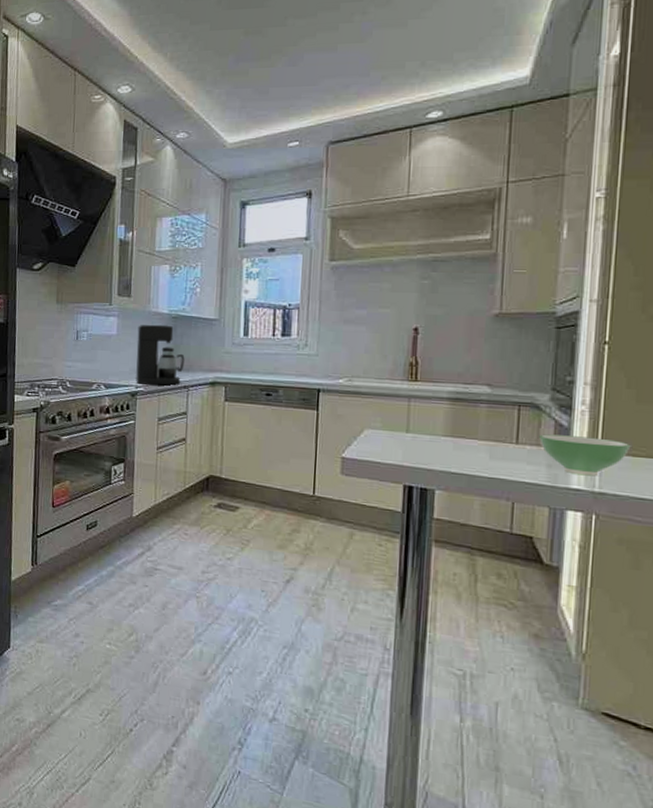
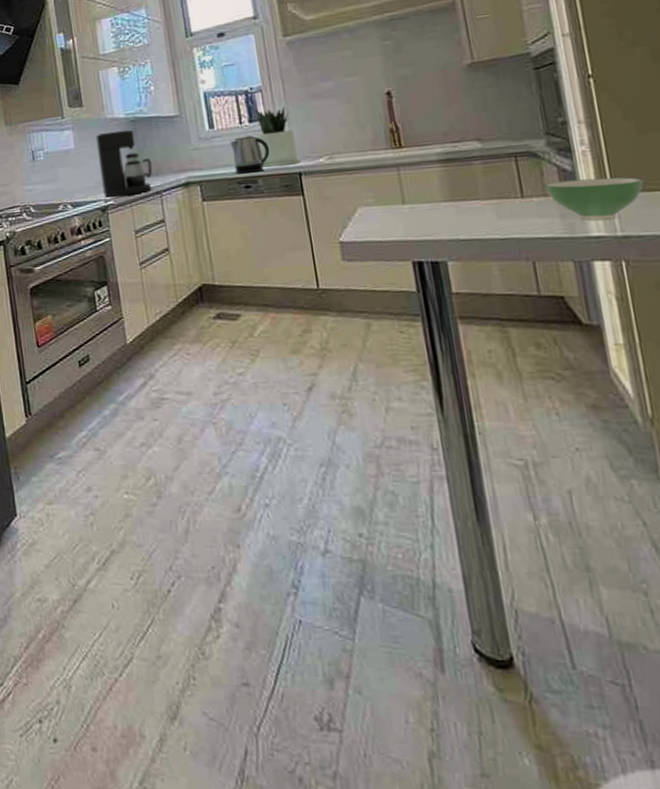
kettle: none [260,347,296,383] -> present [230,135,271,174]
planter: none [285,325,323,382] -> present [255,106,302,168]

